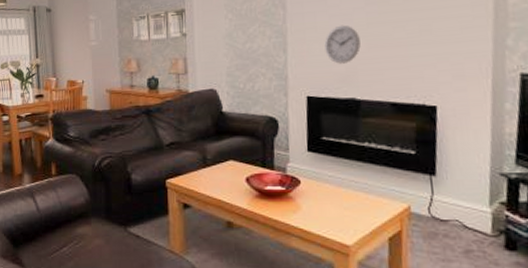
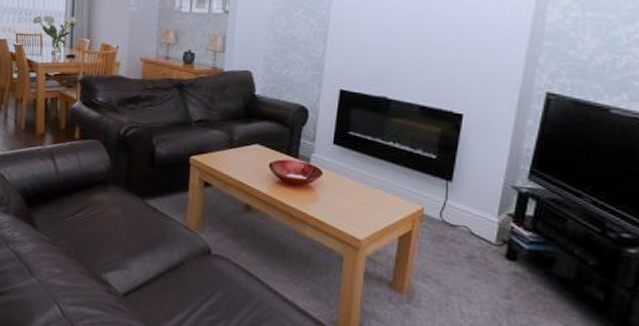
wall clock: present [324,25,361,64] -> none [364,22,400,62]

